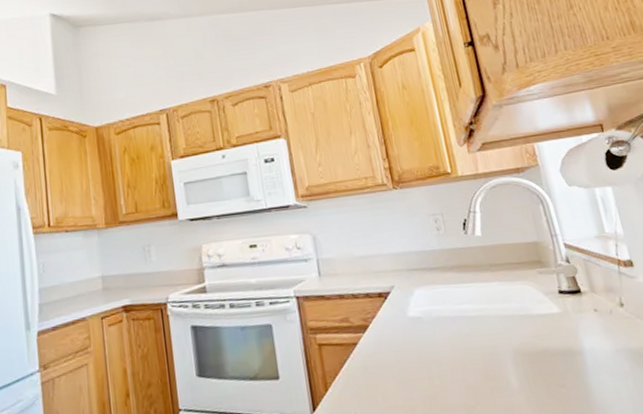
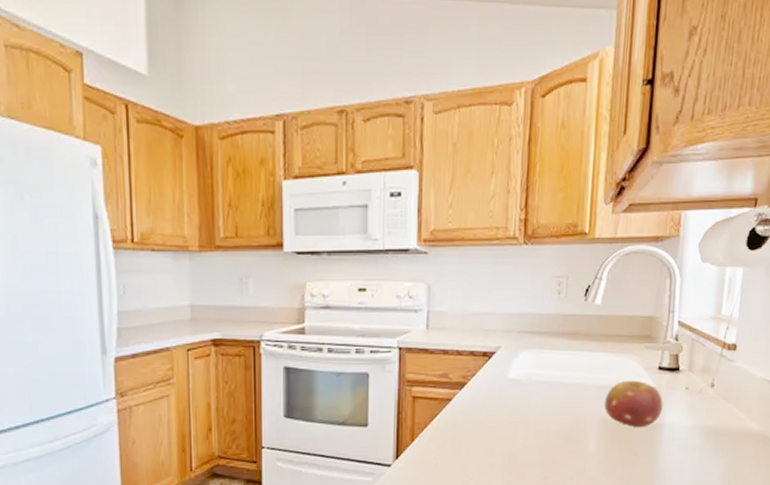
fruit: none [512,306,578,357] -> present [604,380,663,428]

